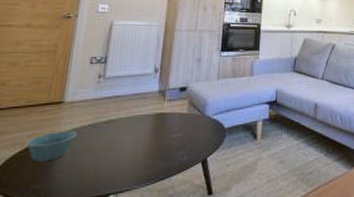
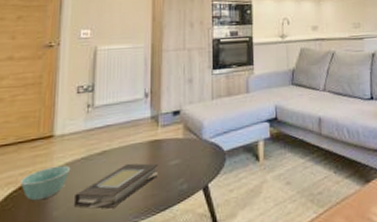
book: none [77,133,162,174] -> present [74,163,159,209]

